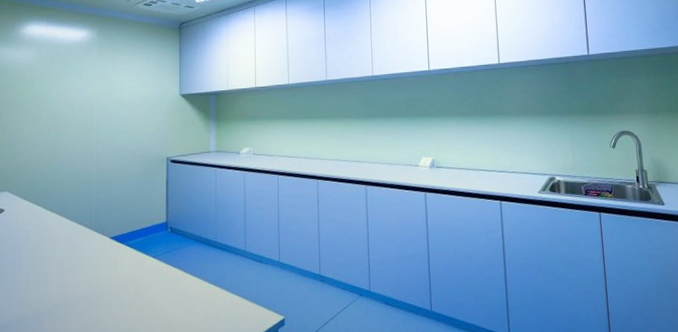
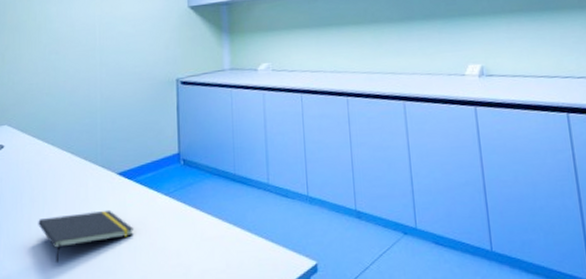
notepad: none [35,268,123,314] -> present [38,209,133,264]

